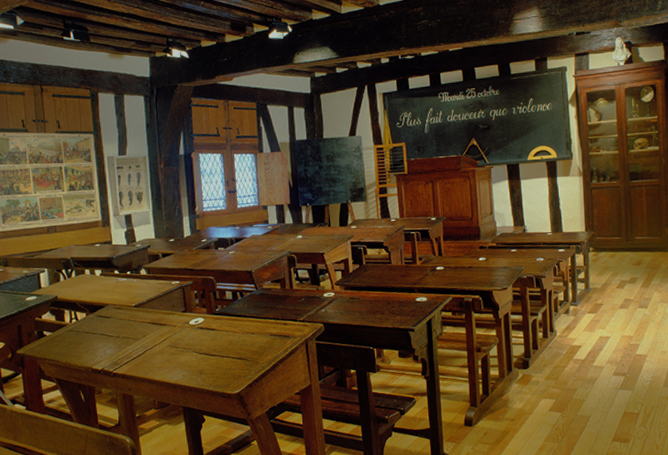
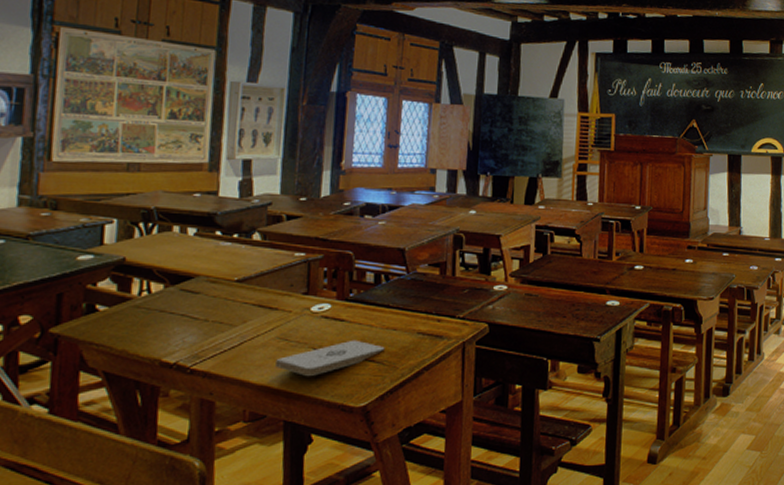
notepad: none [171,343,248,374] -> present [275,340,385,377]

